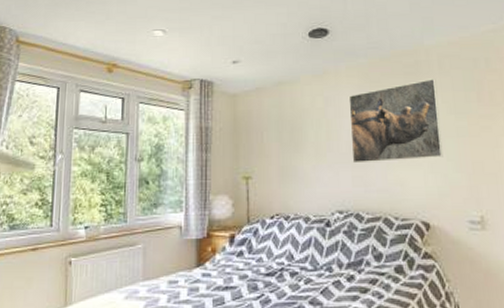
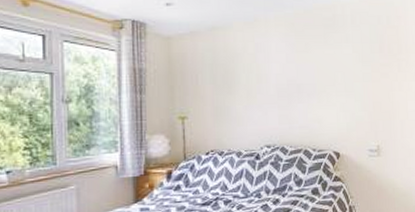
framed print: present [348,79,443,164] -> none [276,31,352,104]

